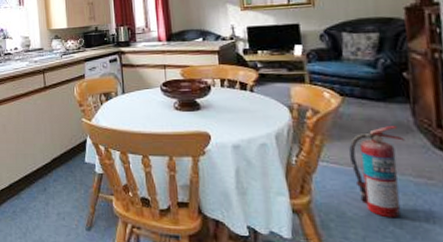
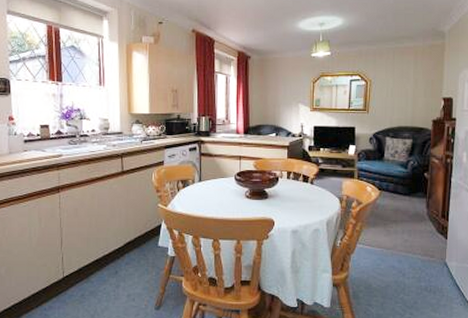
fire extinguisher: present [348,126,406,218] -> none [379,216,420,288]

